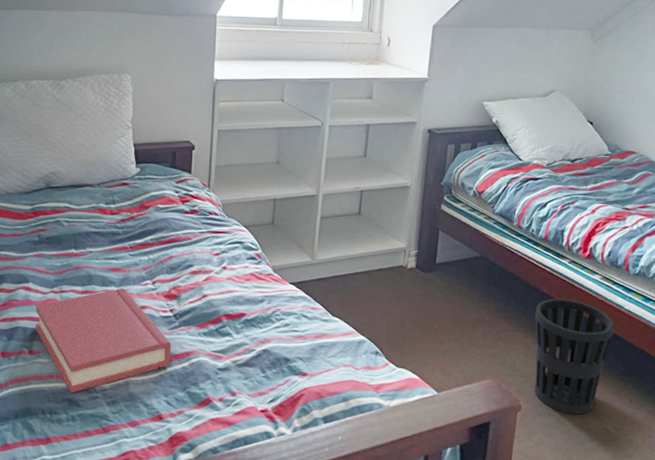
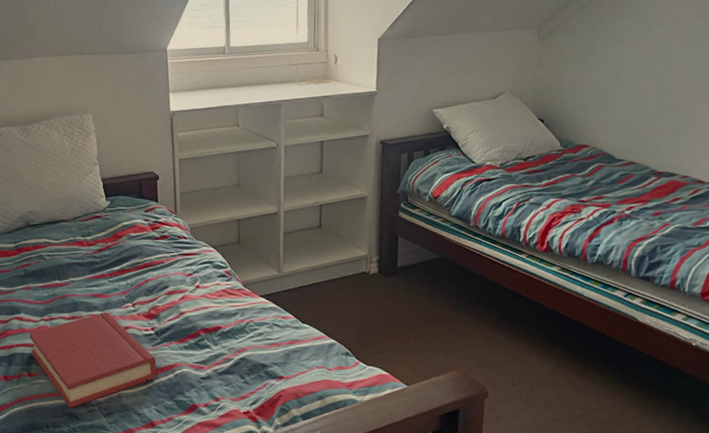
wastebasket: present [534,298,614,415] -> none [496,291,575,398]

